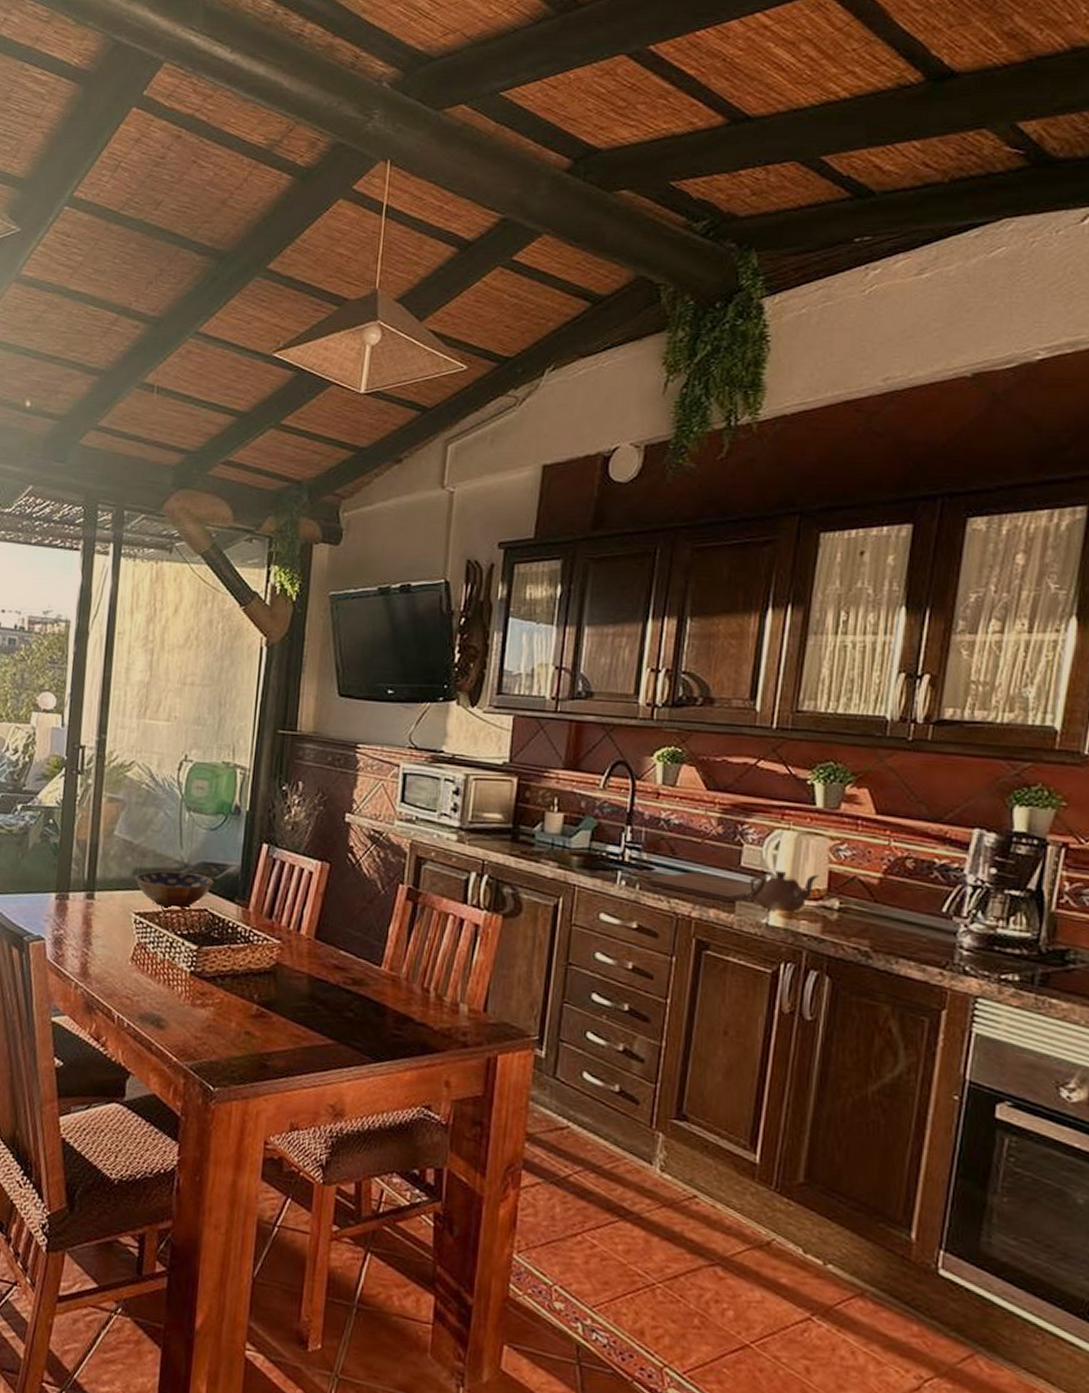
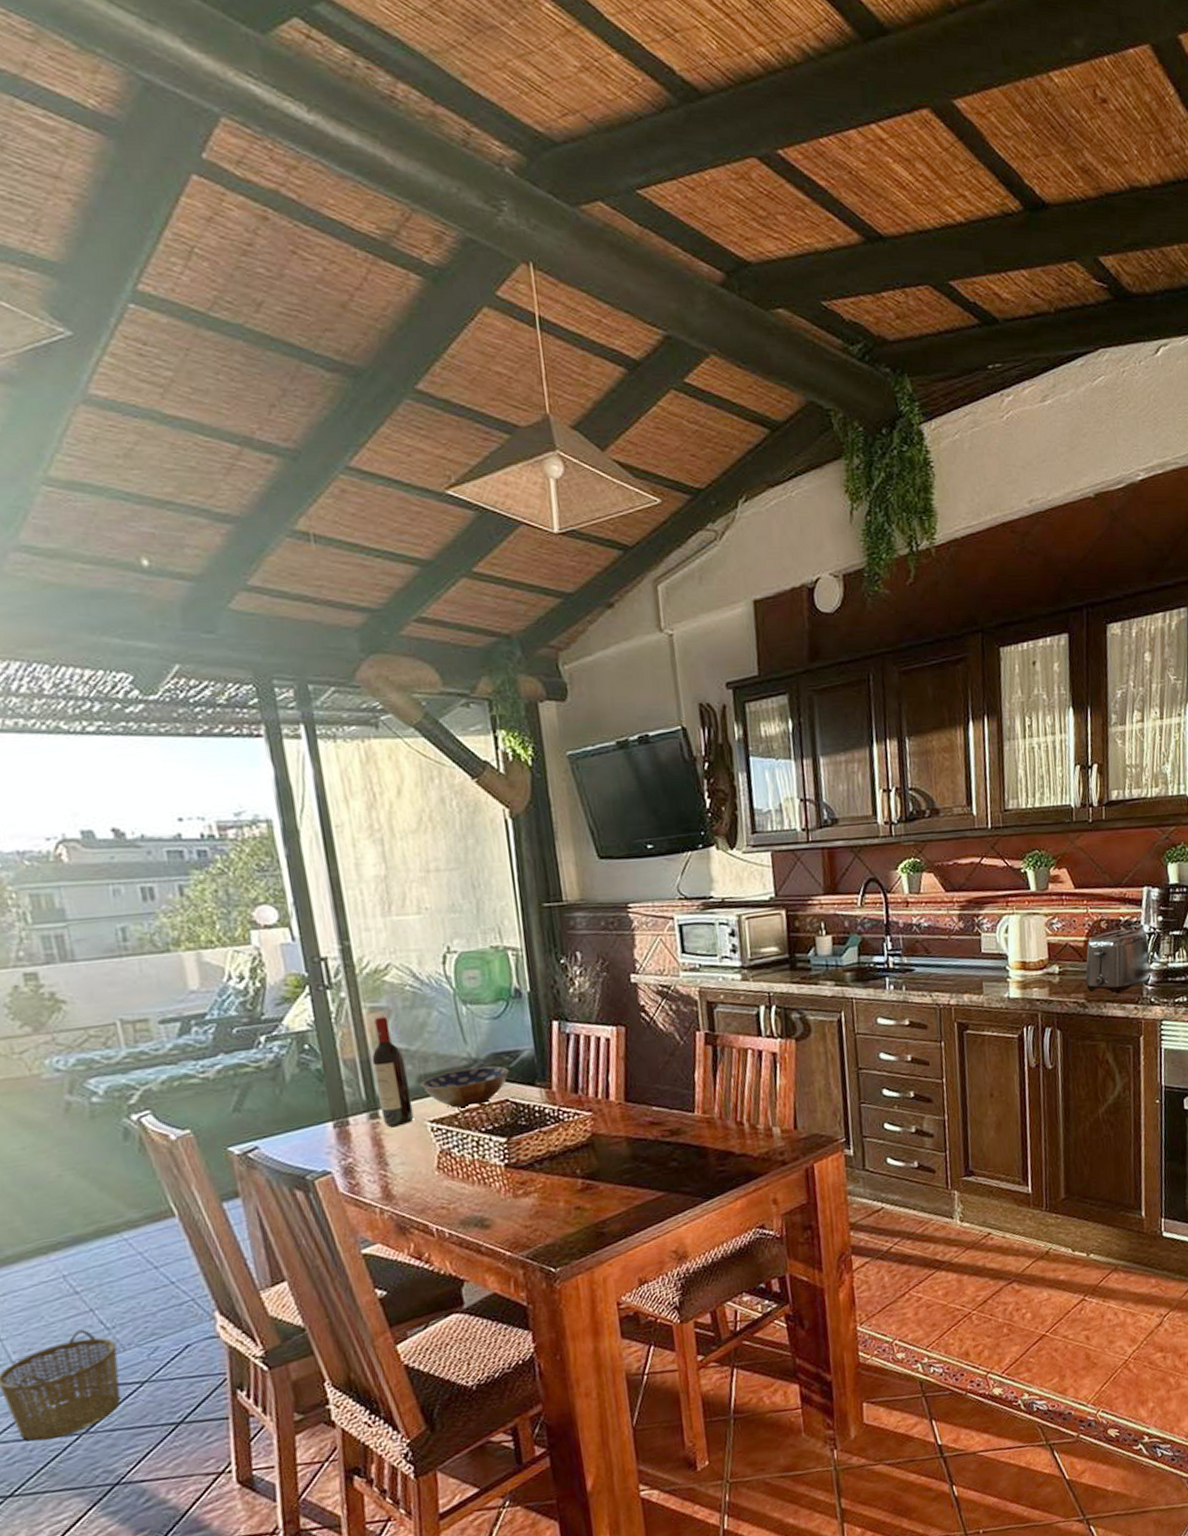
wine bottle: none [96,807,127,911] -> present [371,1016,414,1127]
cutting board: present [646,871,757,903] -> none [910,964,996,987]
teapot: present [746,871,819,913] -> none [989,947,1041,986]
toaster: none [874,873,971,951] -> present [1085,929,1152,993]

